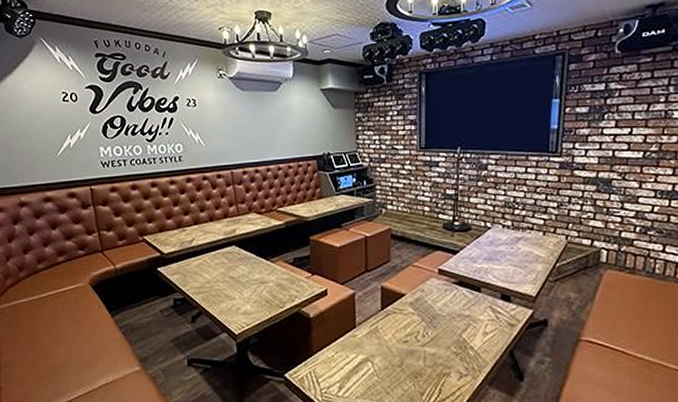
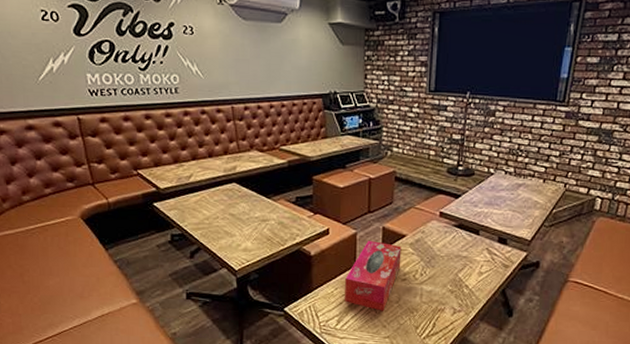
tissue box: none [345,300,402,376] -> present [345,240,402,311]

